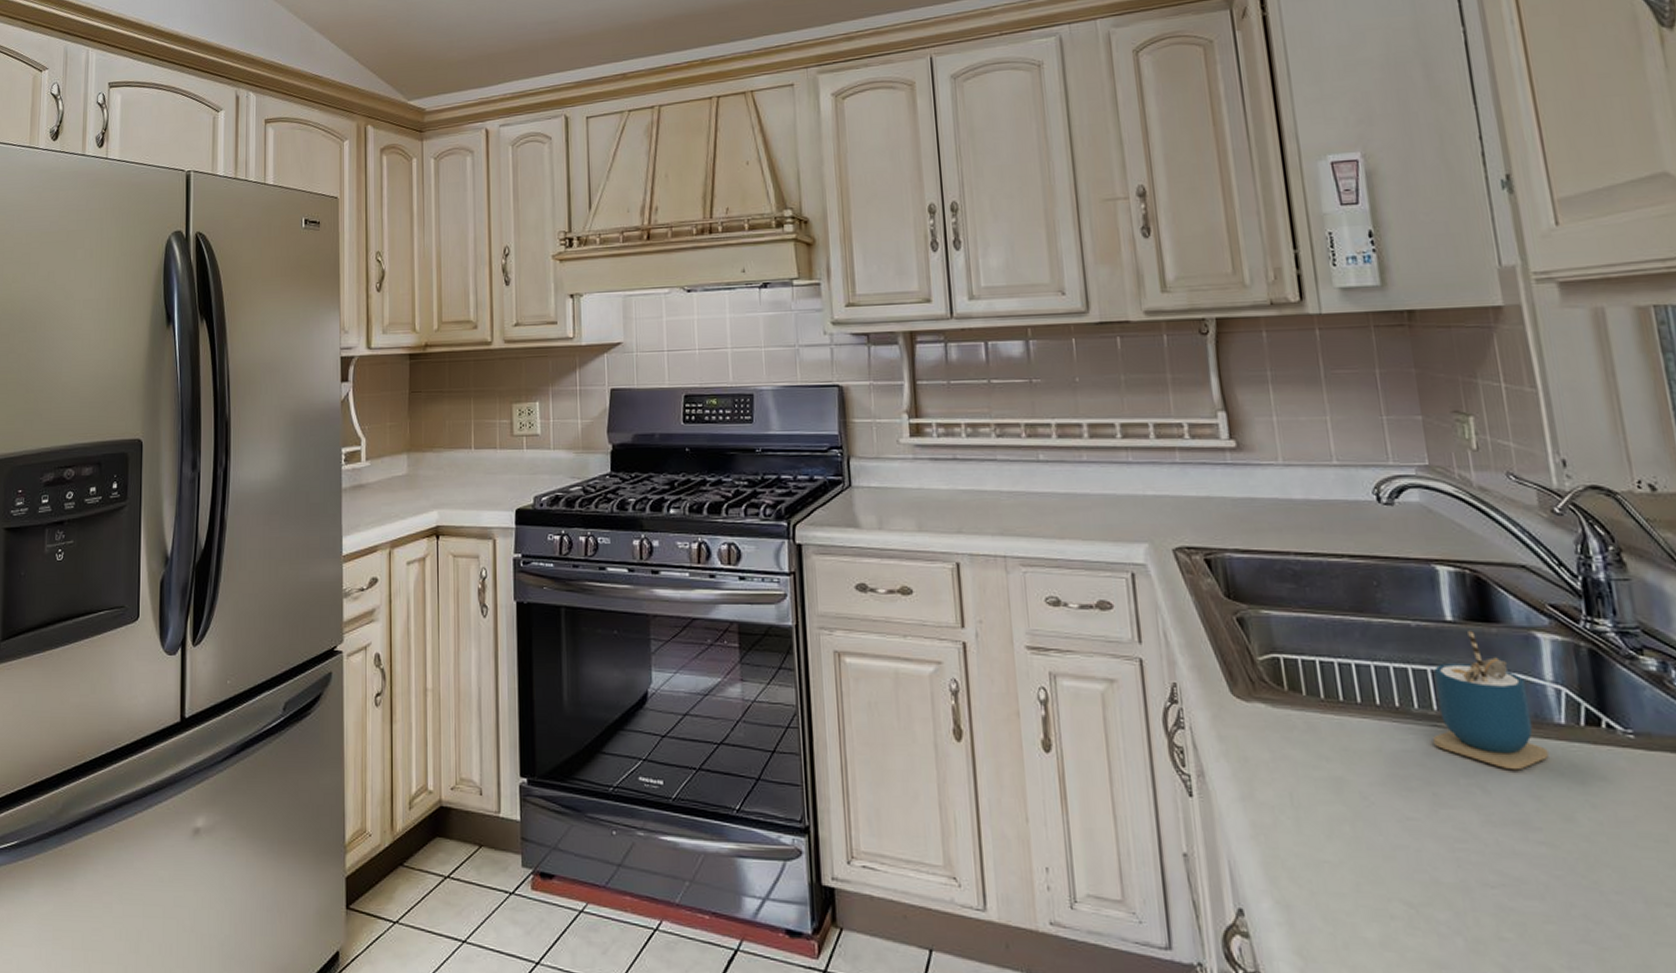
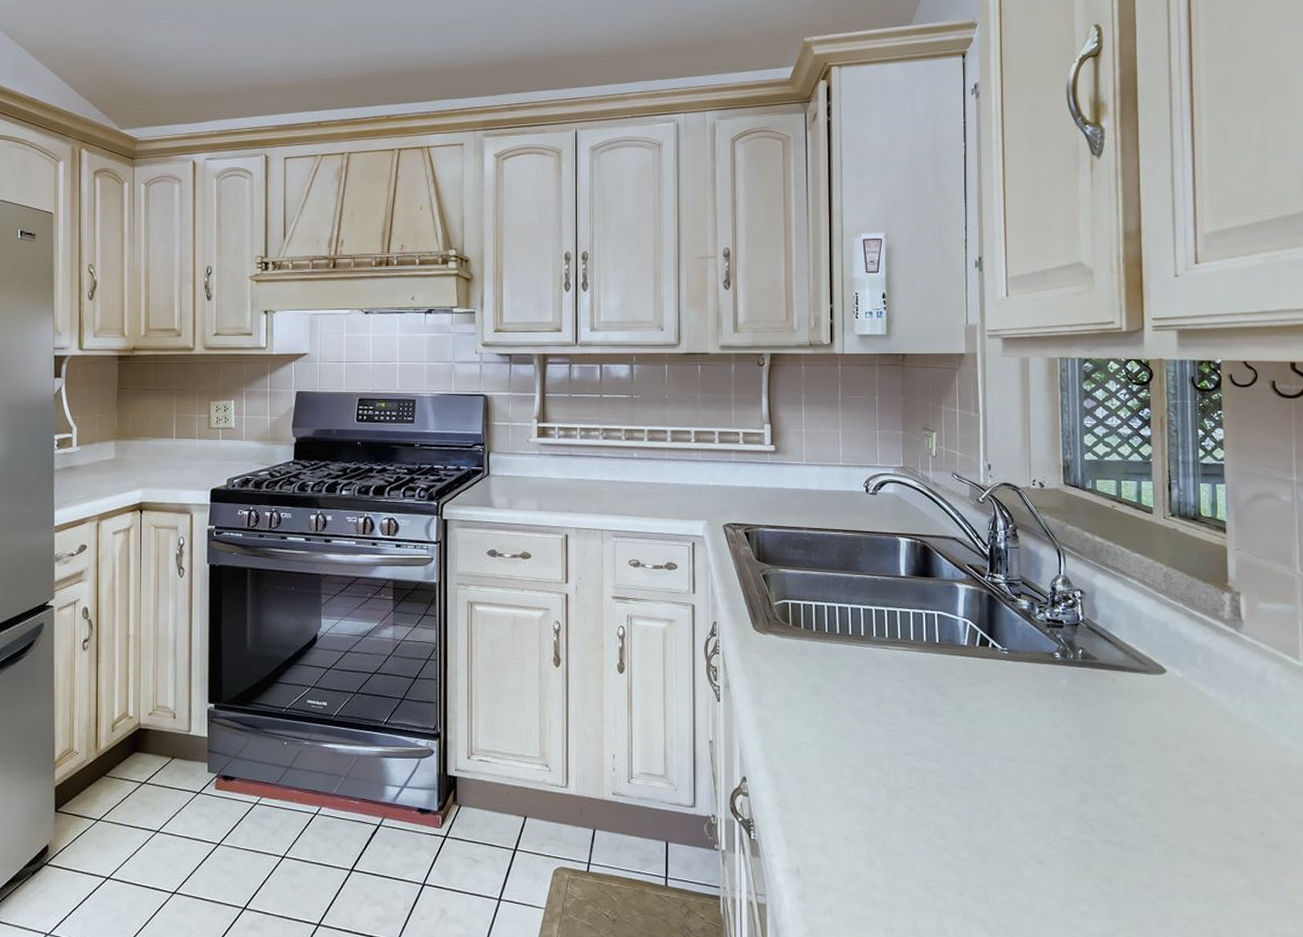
cup: present [1433,631,1549,771] -> none [883,583,954,677]

